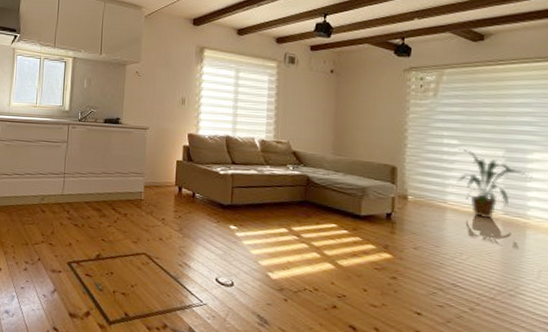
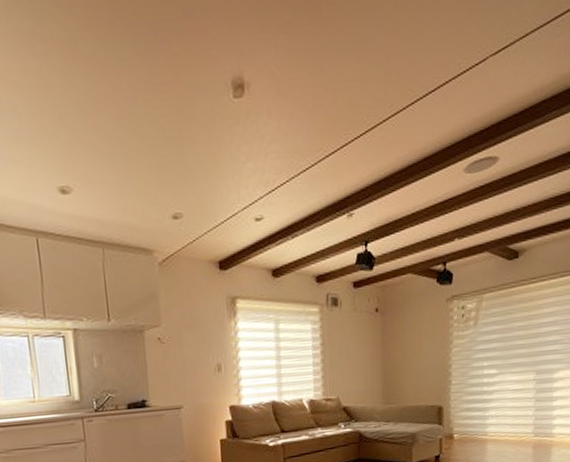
house plant: present [458,149,532,219] -> none [497,378,557,444]

